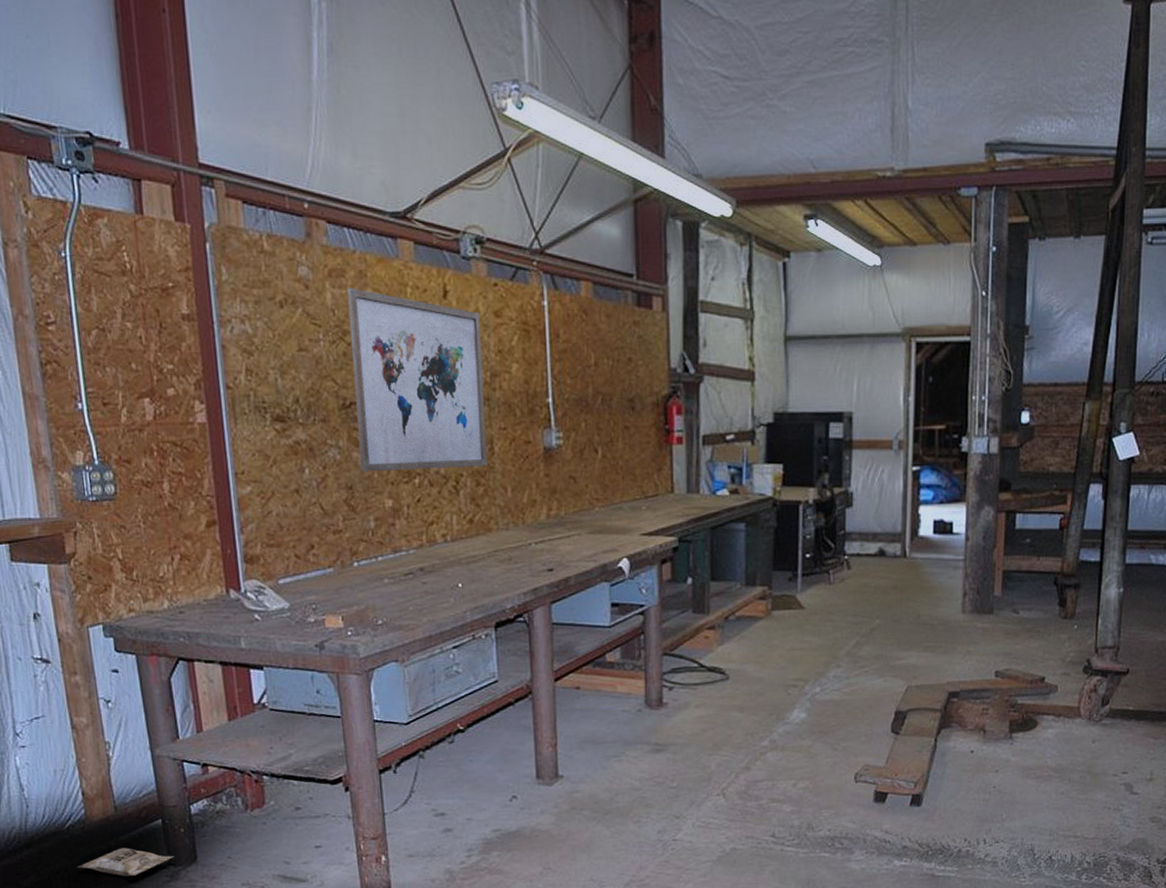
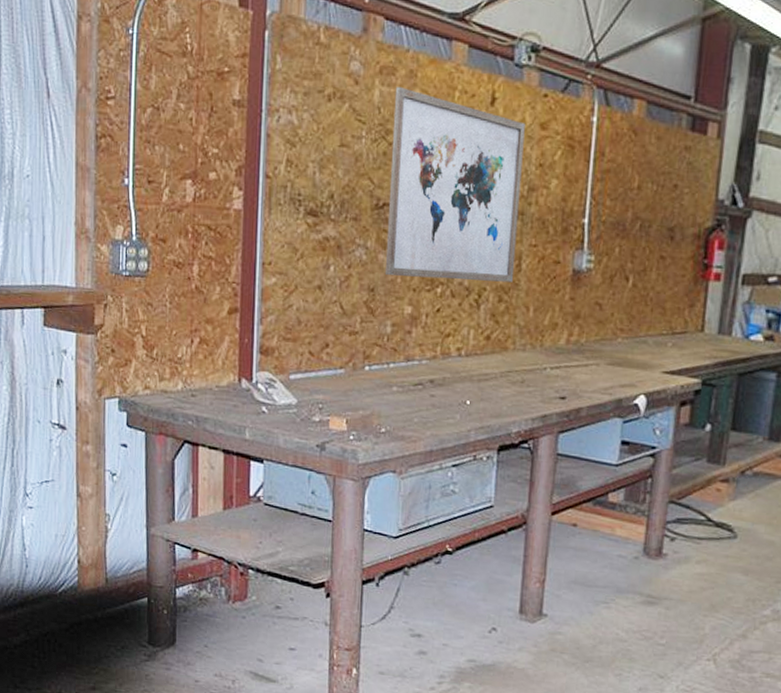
bag: present [77,847,175,877] -> none [64,620,155,650]

